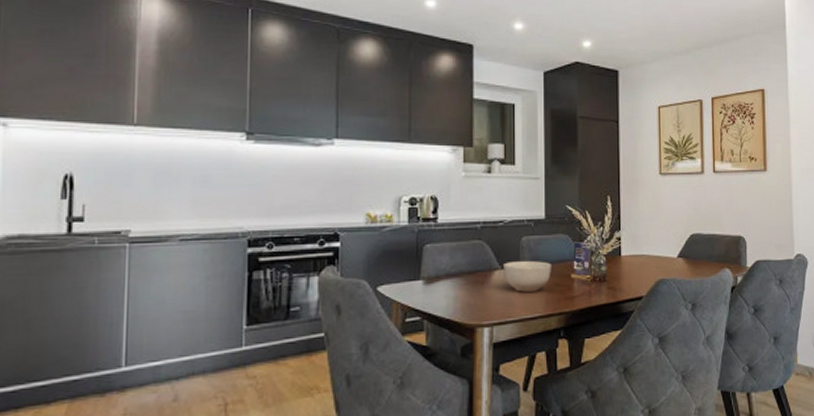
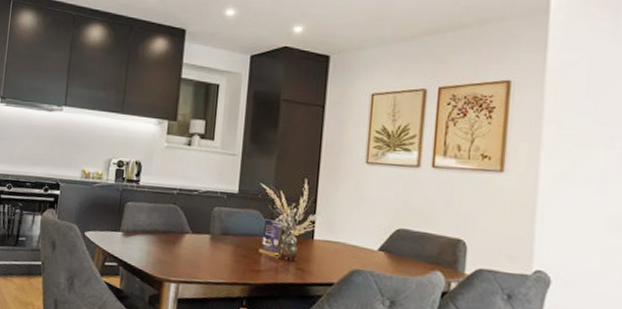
bowl: present [502,260,551,292] -> none [193,228,240,259]

